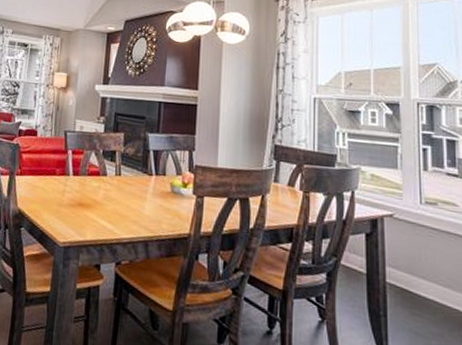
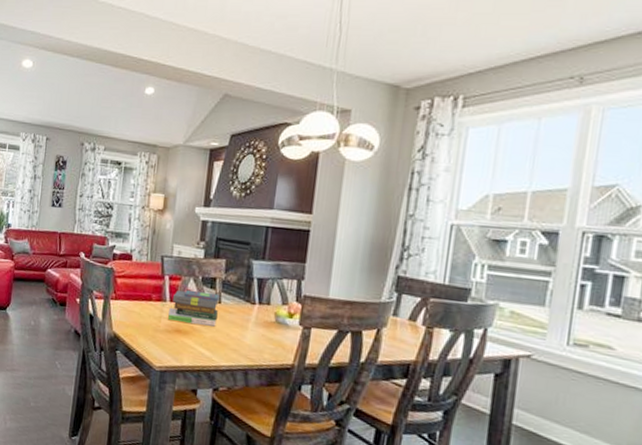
books: none [71,163,120,199] -> present [168,289,220,327]

